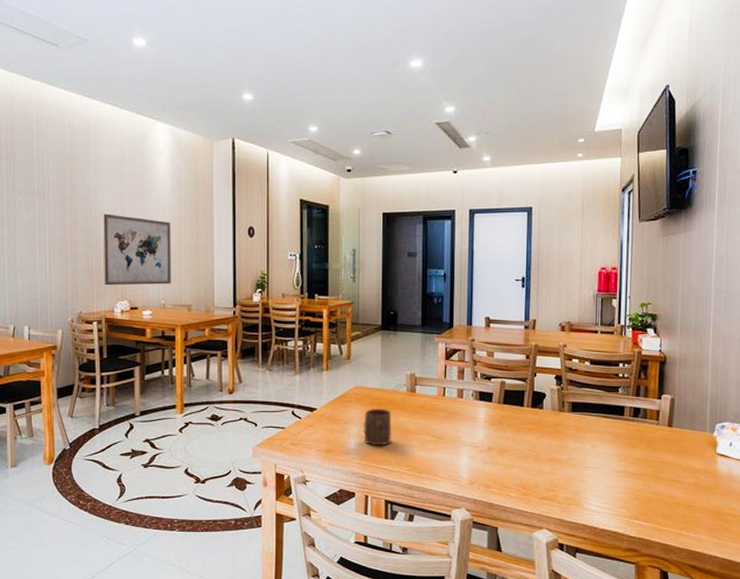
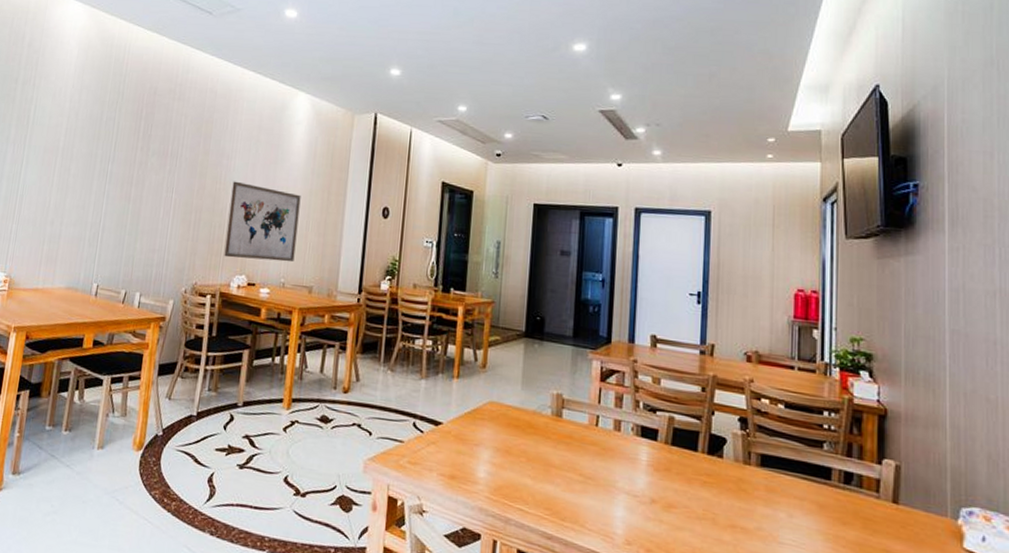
cup: present [363,408,392,446] -> none [496,430,532,479]

